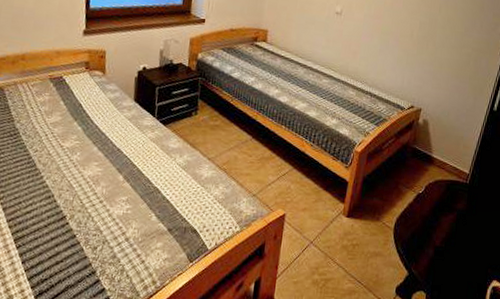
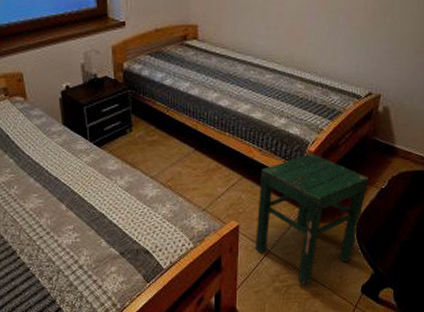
stool: none [298,152,408,282] -> present [255,152,369,286]

